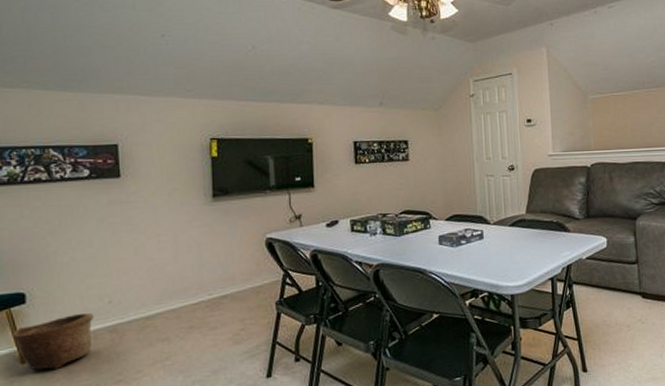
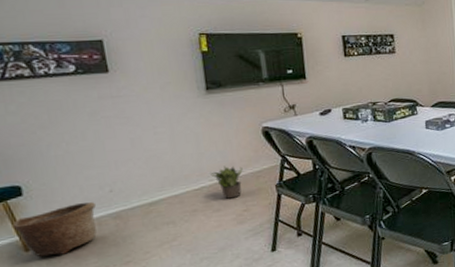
potted plant: none [210,279,243,316] -> present [210,165,243,199]

